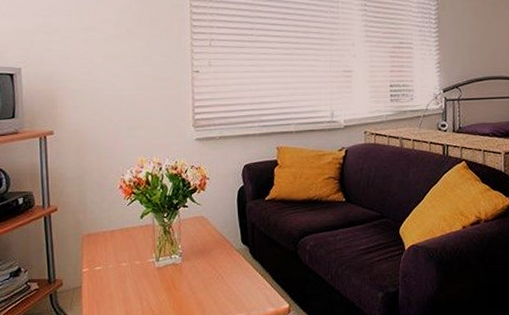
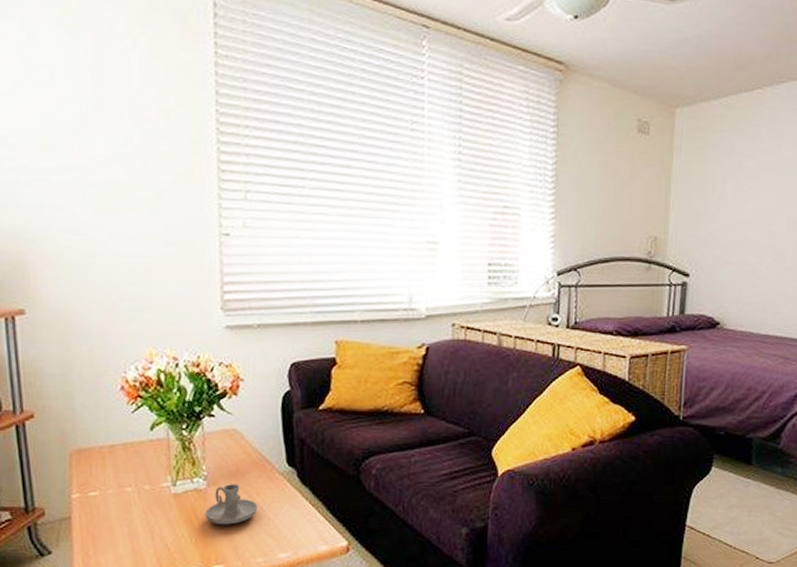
candle holder: none [181,259,220,292] -> present [205,484,258,525]

